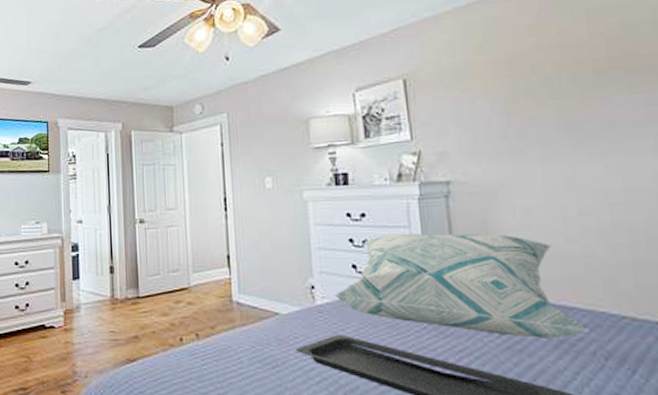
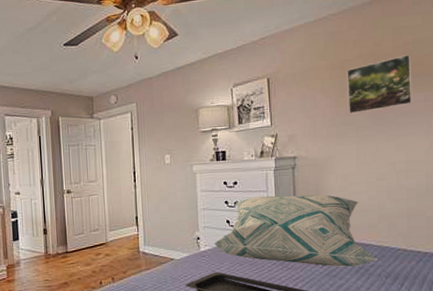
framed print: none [519,42,627,124] -> present [347,54,413,114]

